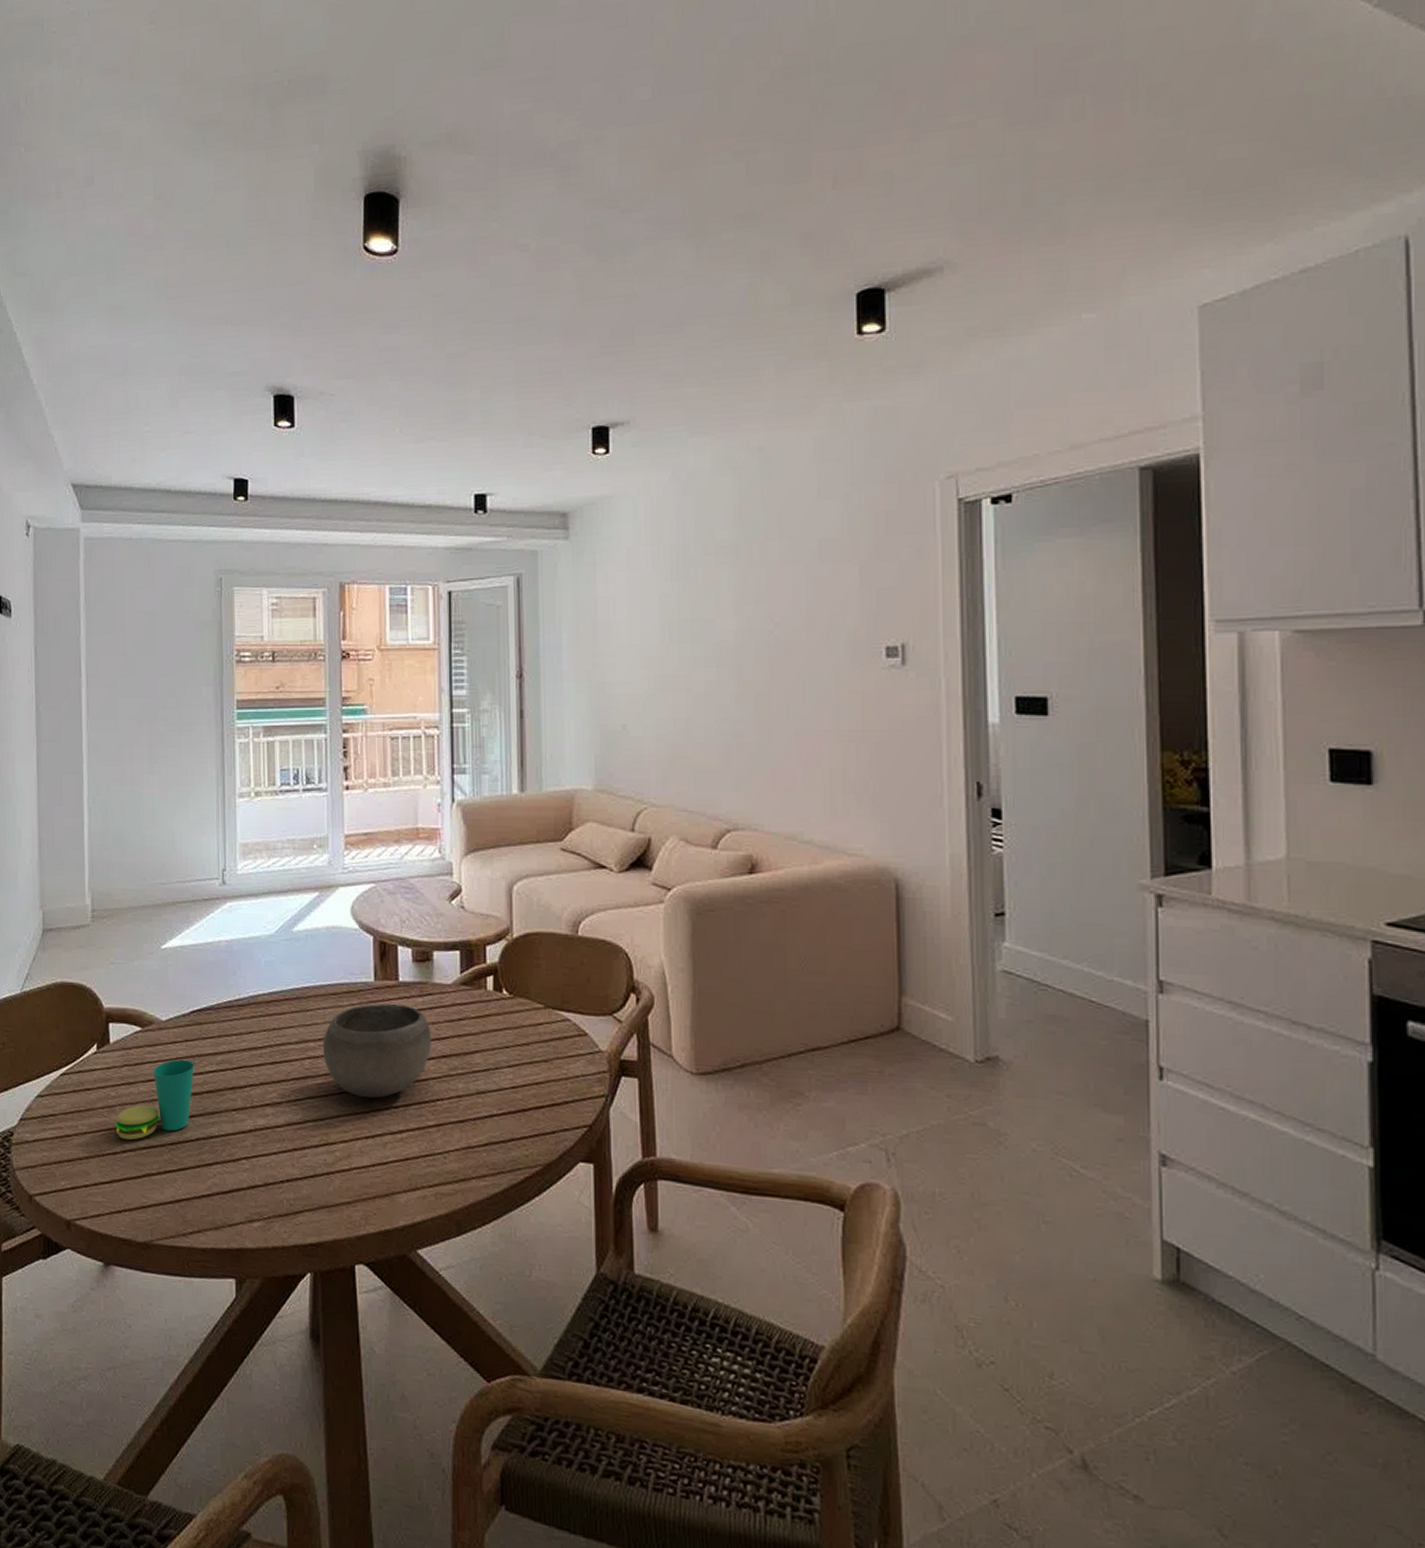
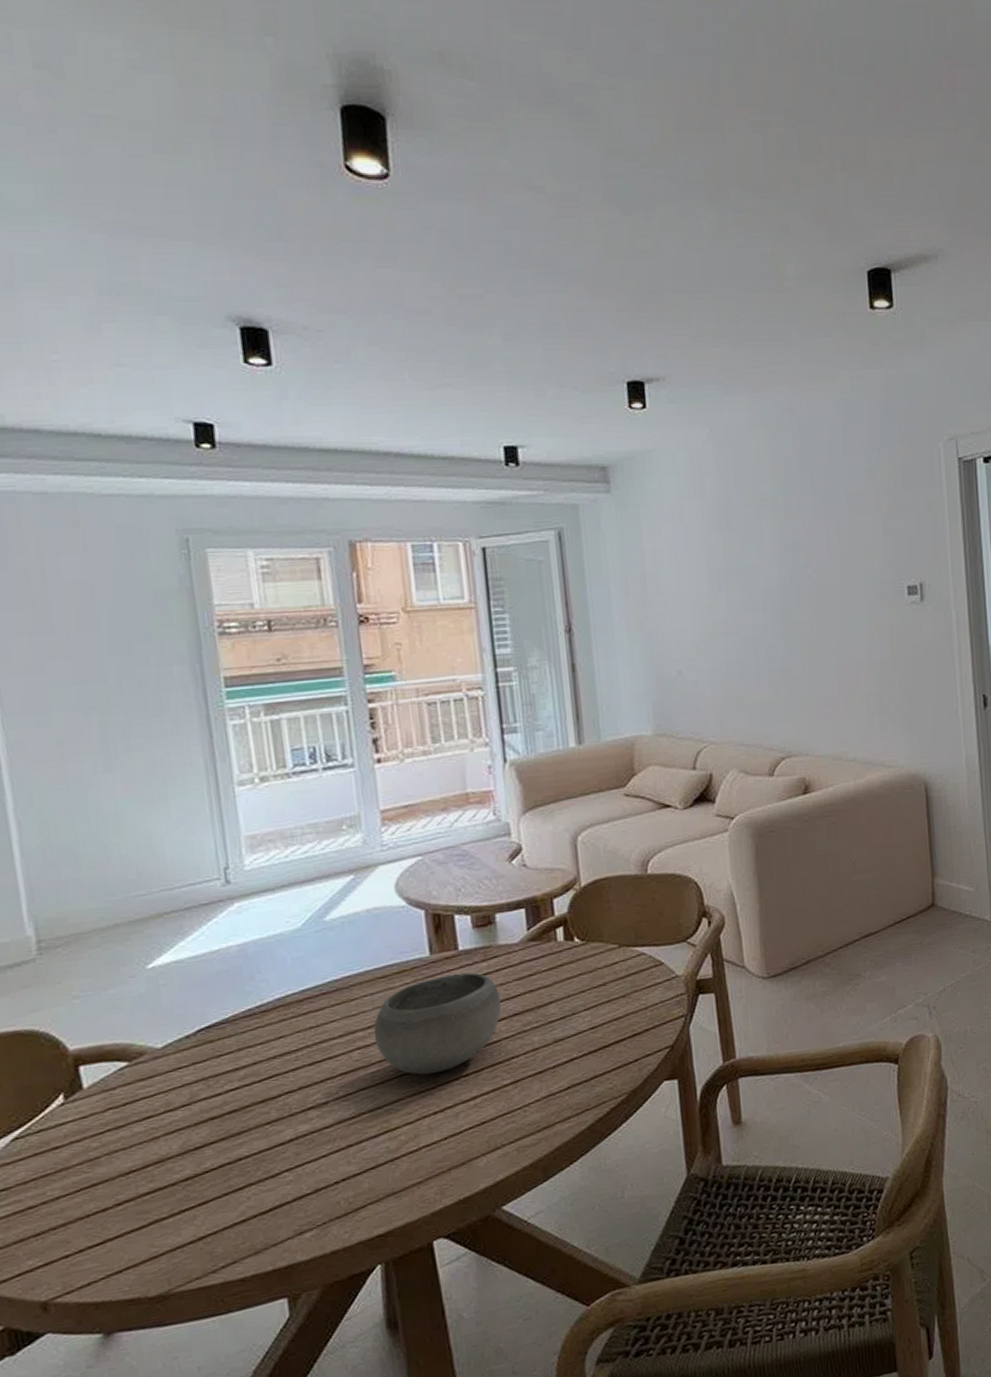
cup: present [115,1059,195,1140] -> none [102,1084,209,1191]

